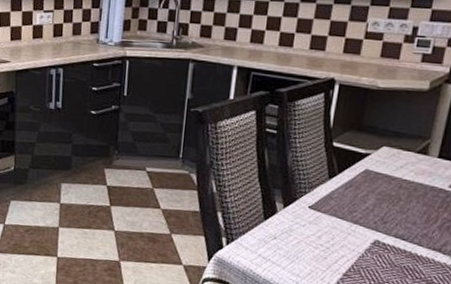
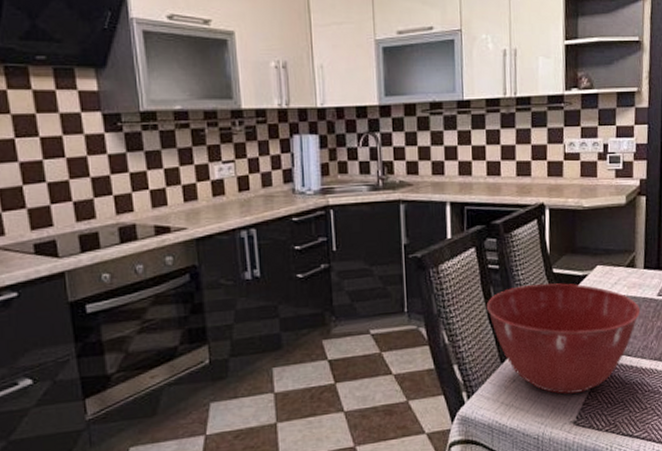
mixing bowl: none [257,153,425,264] -> present [486,283,640,394]

